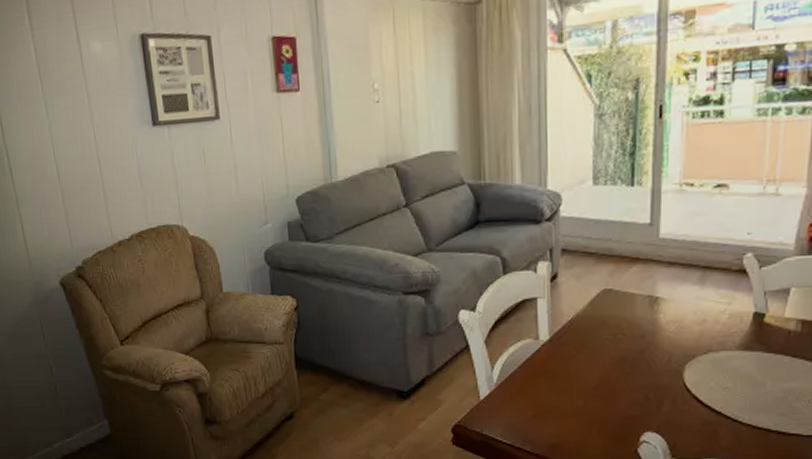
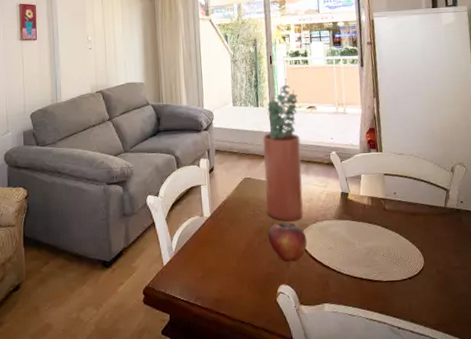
vase: none [633,142,699,350] -> present [262,79,303,222]
fruit: none [633,350,691,404] -> present [268,222,307,262]

